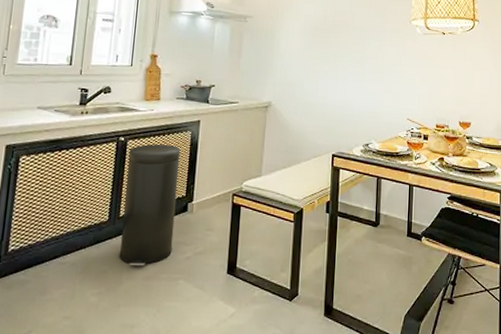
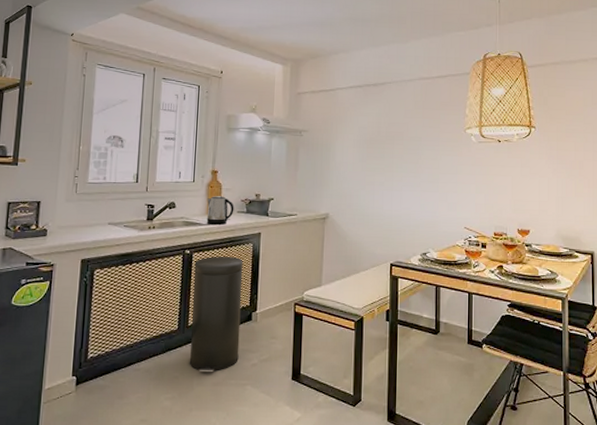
kettle: none [143,81,174,112] -> present [206,196,234,226]

